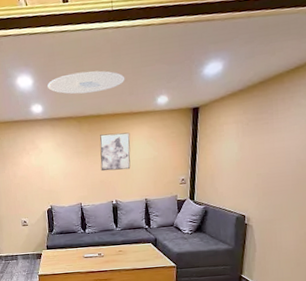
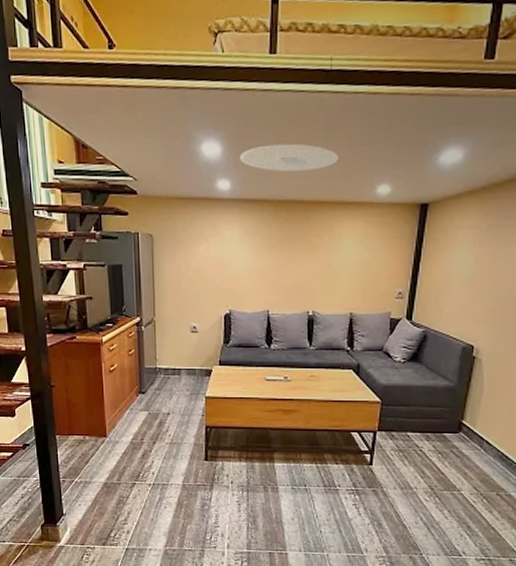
wall art: present [100,132,131,171] -> none [298,225,339,274]

